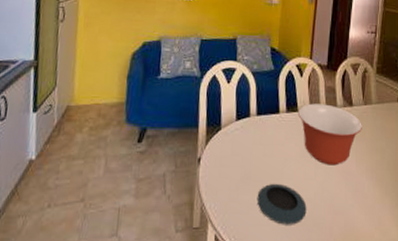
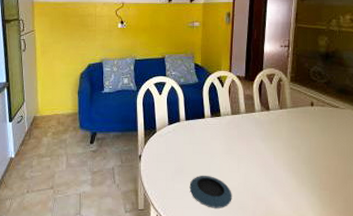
mixing bowl: present [297,103,362,166] -> none [220,109,279,161]

